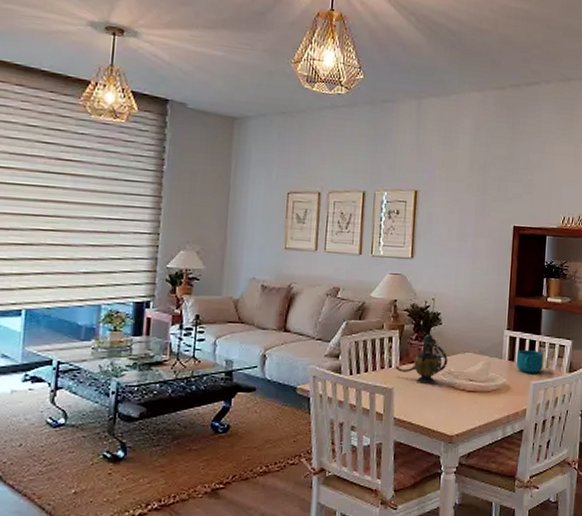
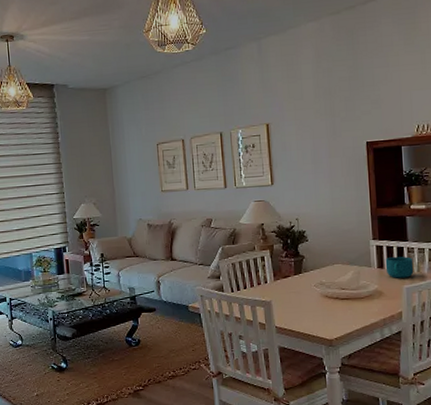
teapot: present [395,333,448,385] -> none [270,250,318,296]

